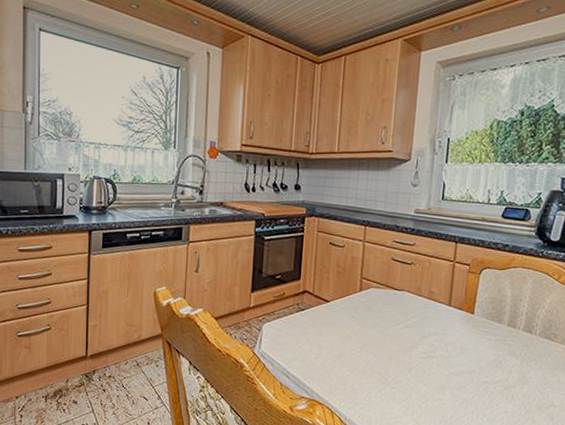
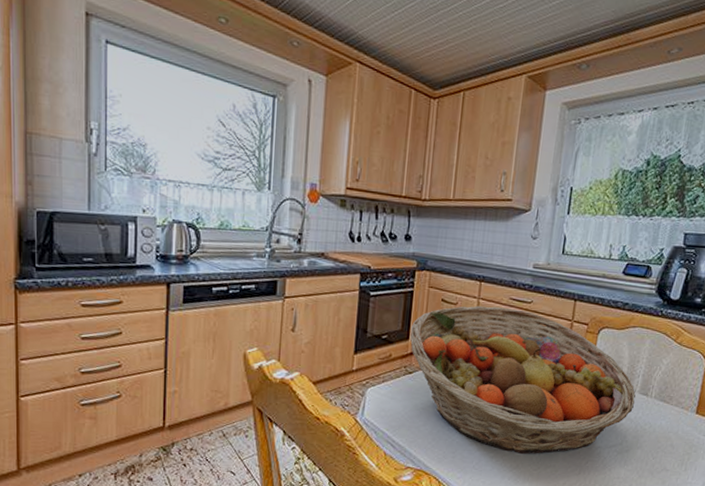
fruit basket: none [301,248,520,388] -> present [410,305,636,454]

